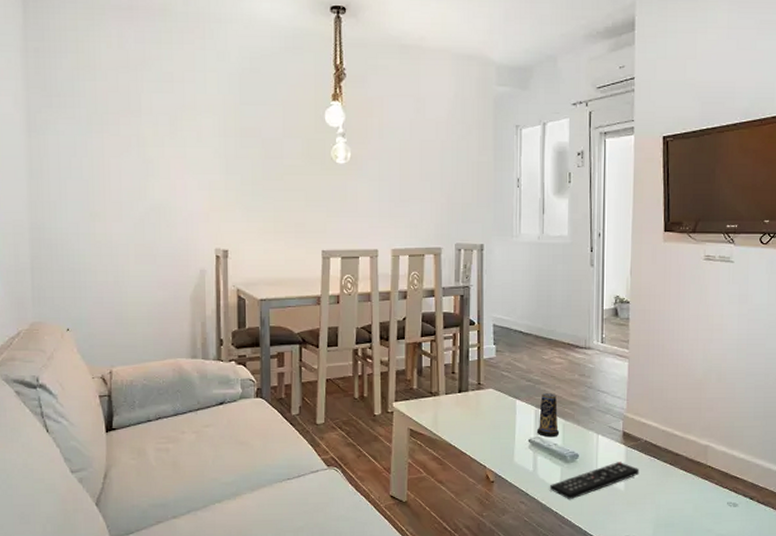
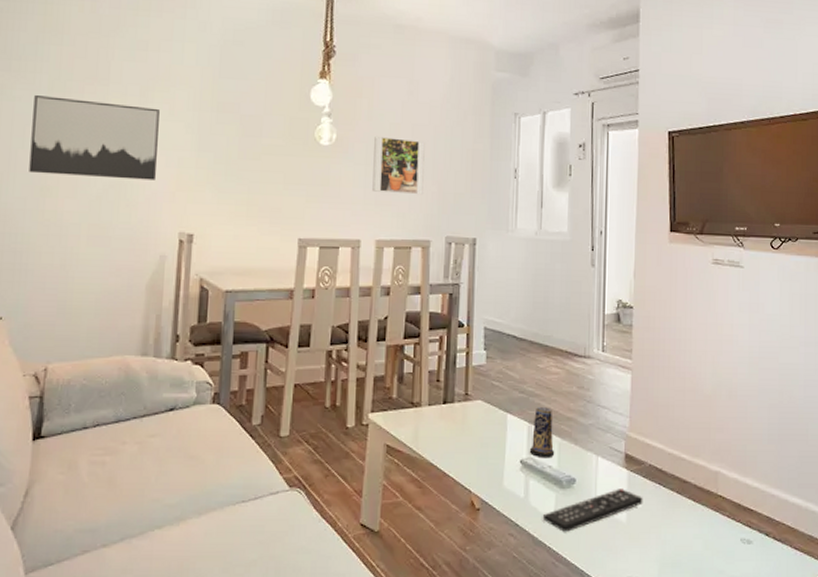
wall art: none [76,129,190,203] -> present [29,95,160,180]
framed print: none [385,152,433,206] -> present [372,136,425,195]

